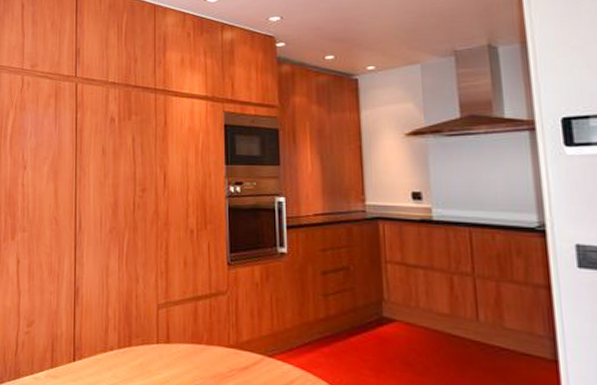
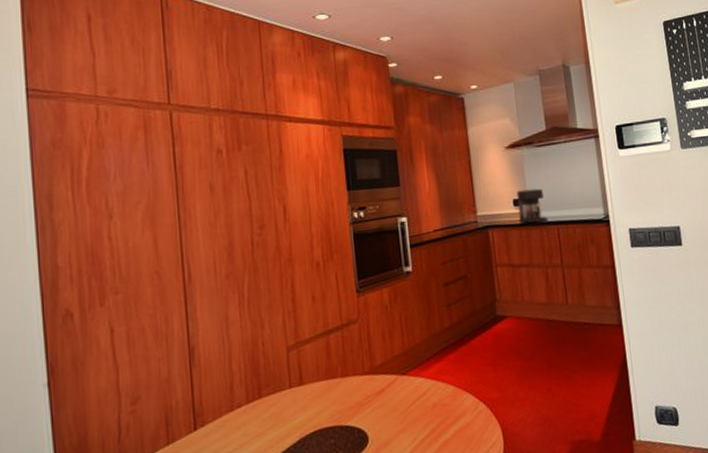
coffee maker: none [417,182,458,222] -> present [516,188,549,224]

